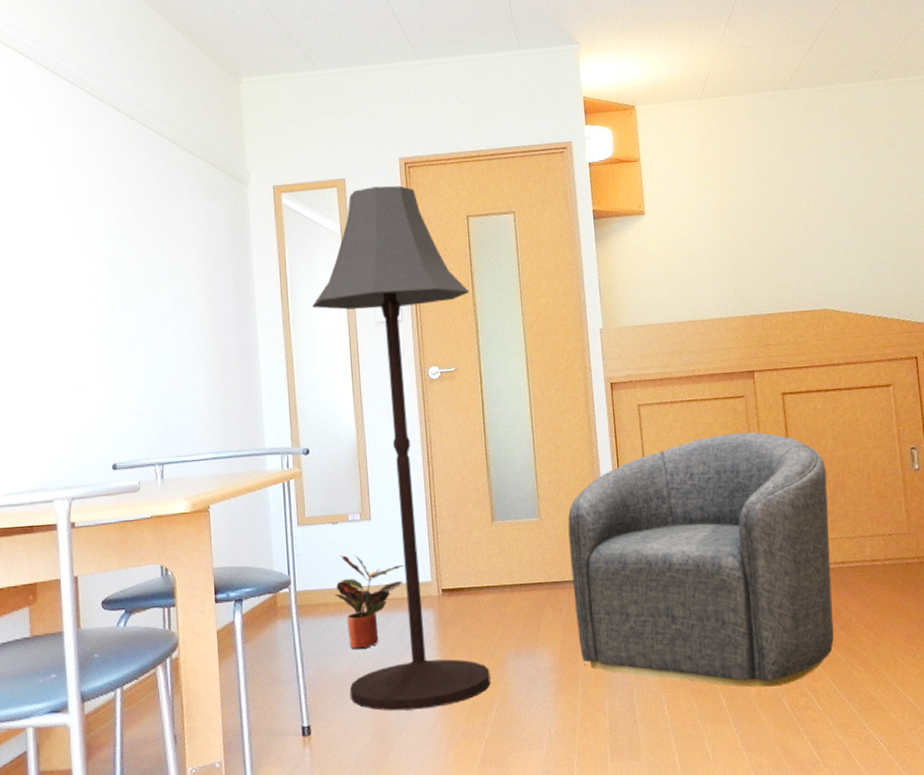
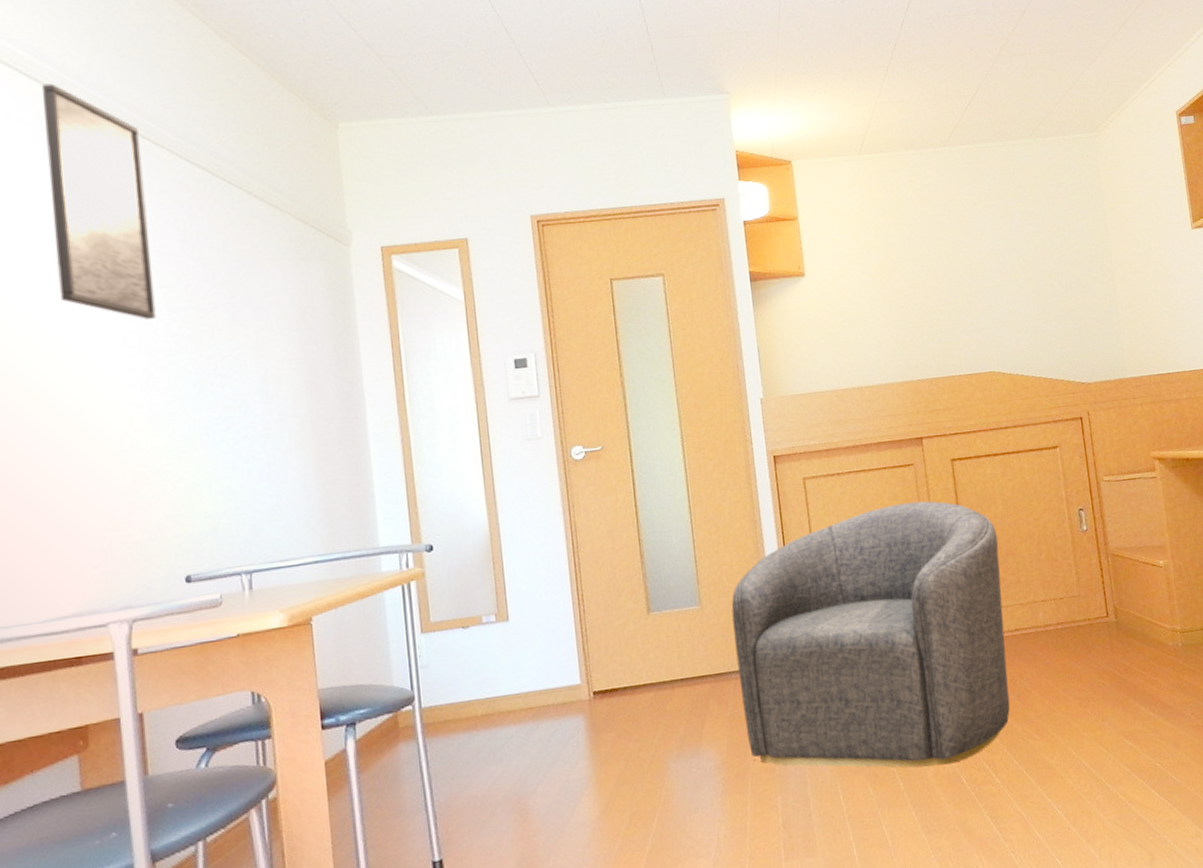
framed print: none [15,50,95,247] -> present [42,83,156,319]
floor lamp: present [312,185,491,711] -> none [432,246,651,834]
potted plant: present [334,555,405,649] -> none [468,662,549,768]

